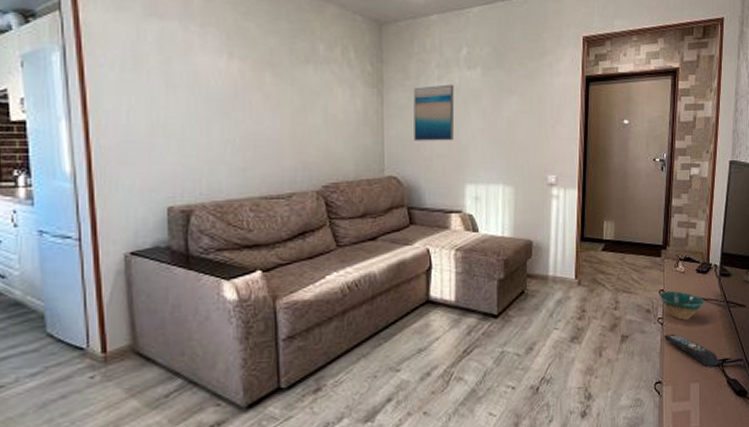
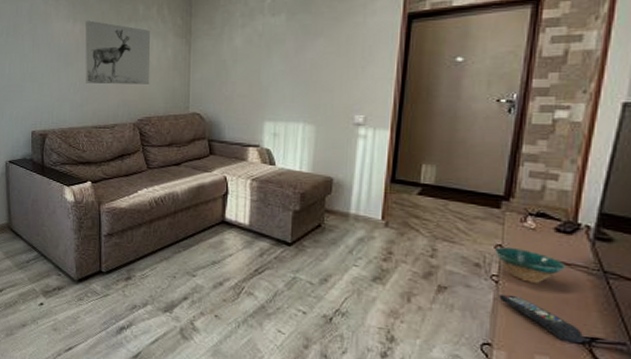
wall art: none [246,57,336,142] -> present [85,20,151,85]
wall art: present [413,84,455,141] -> none [217,31,257,83]

